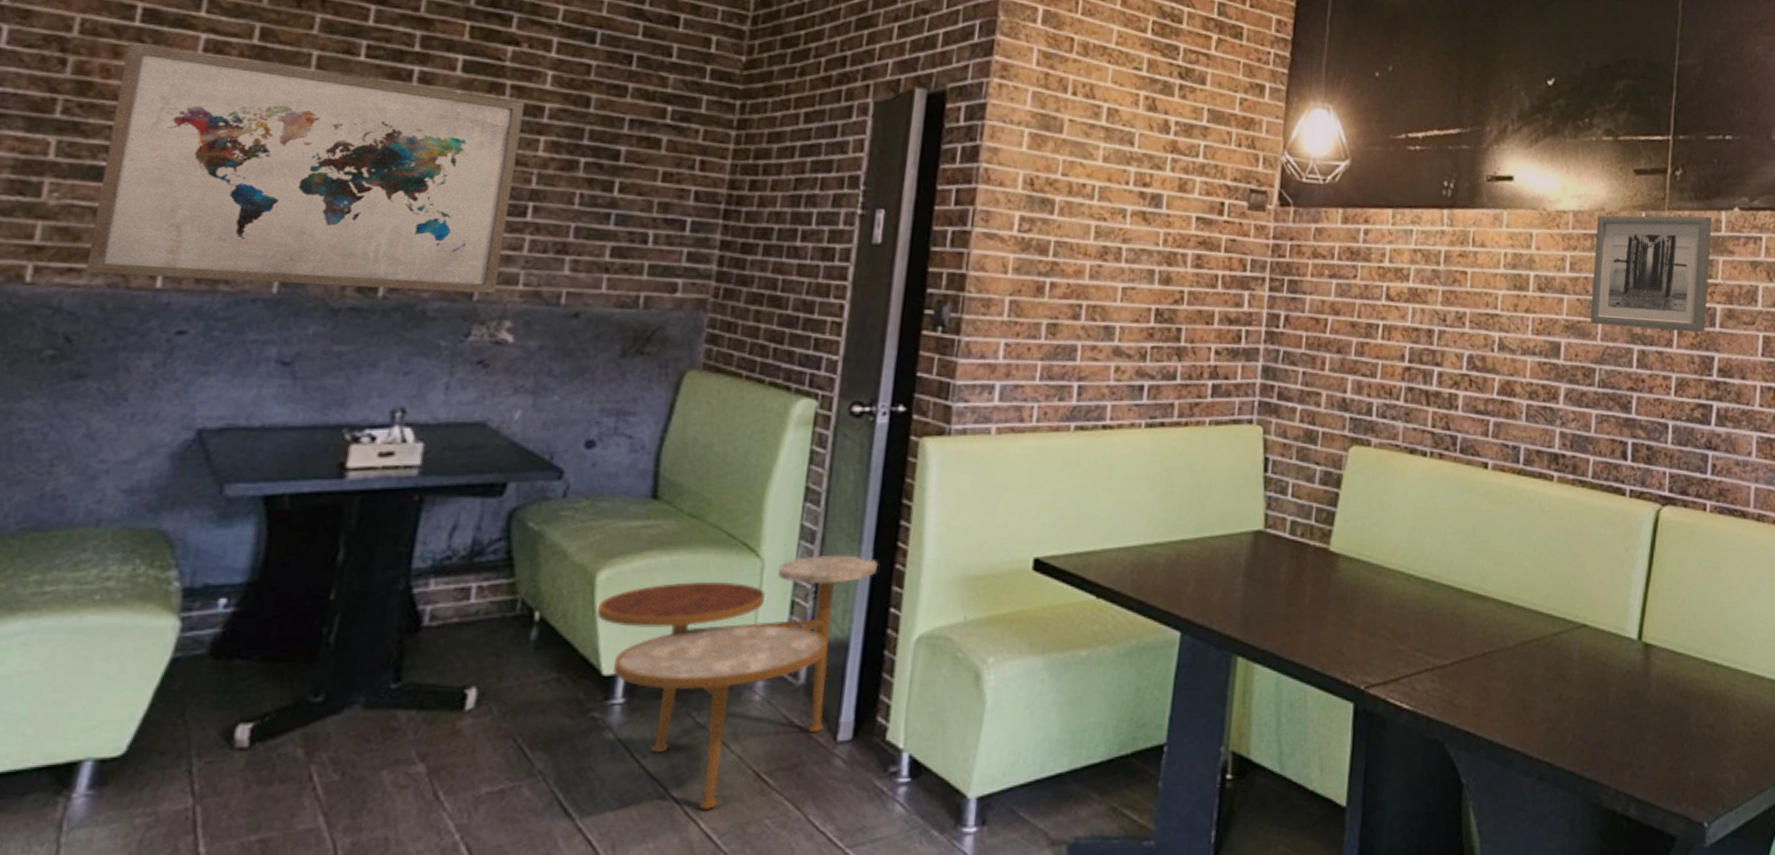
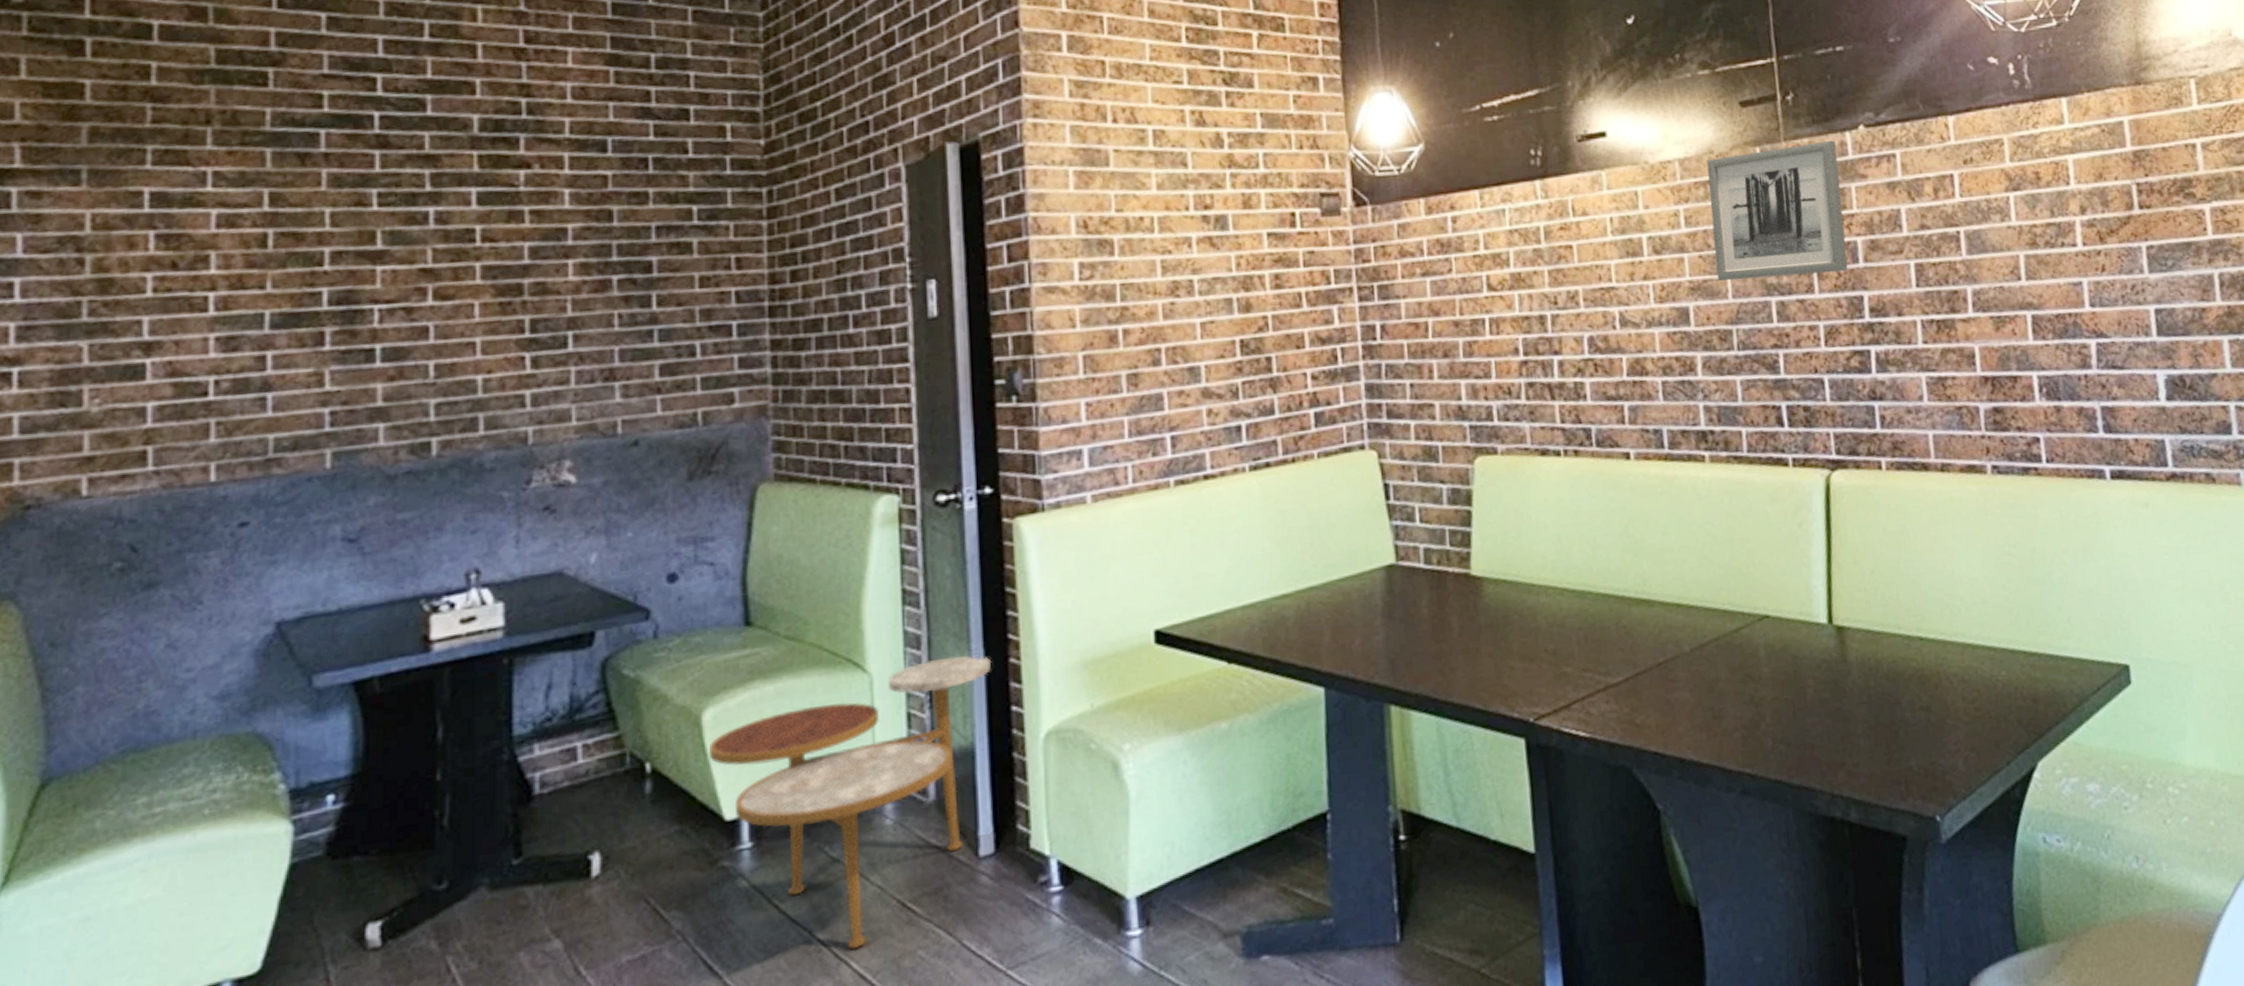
wall art: present [86,43,525,293] -> none [138,226,549,477]

